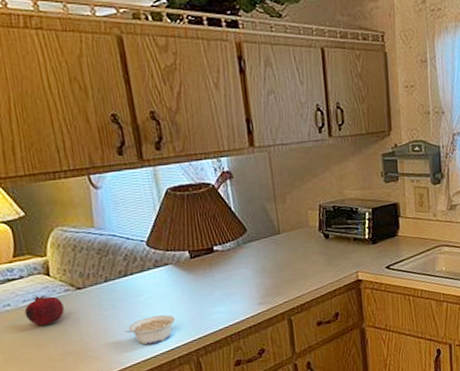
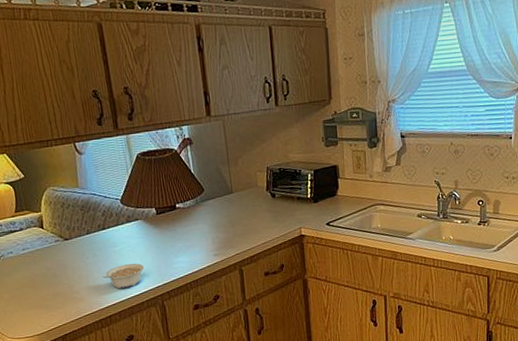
fruit: present [24,295,64,326] -> none [23,245,55,271]

